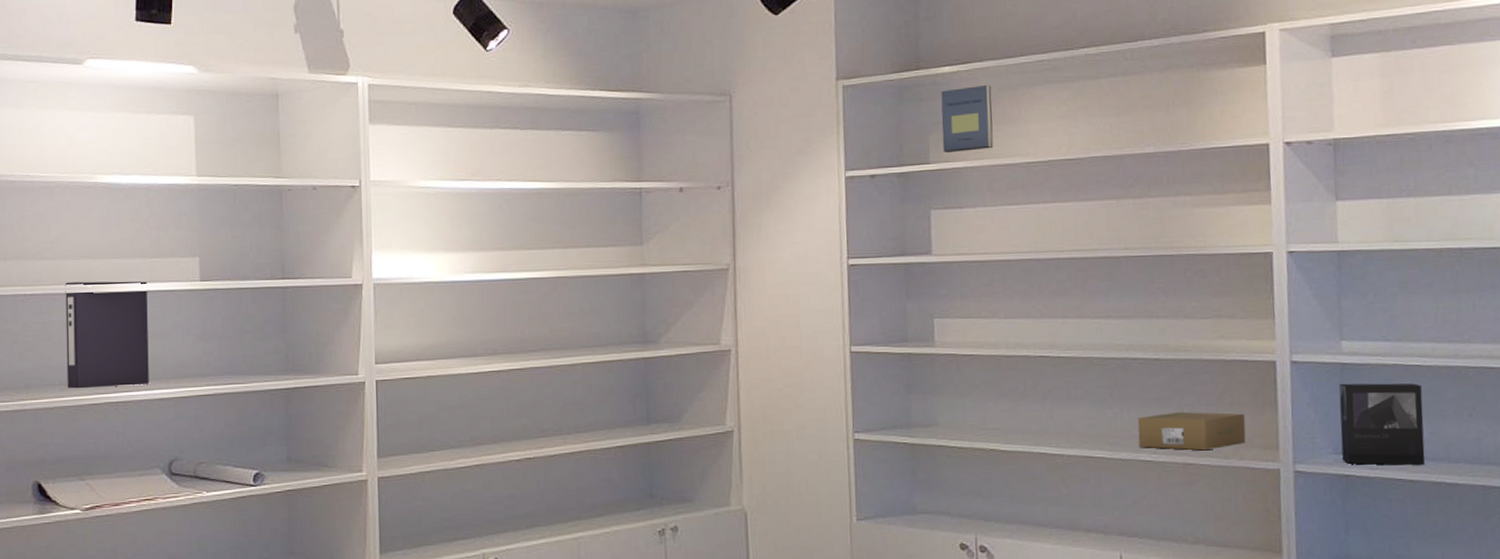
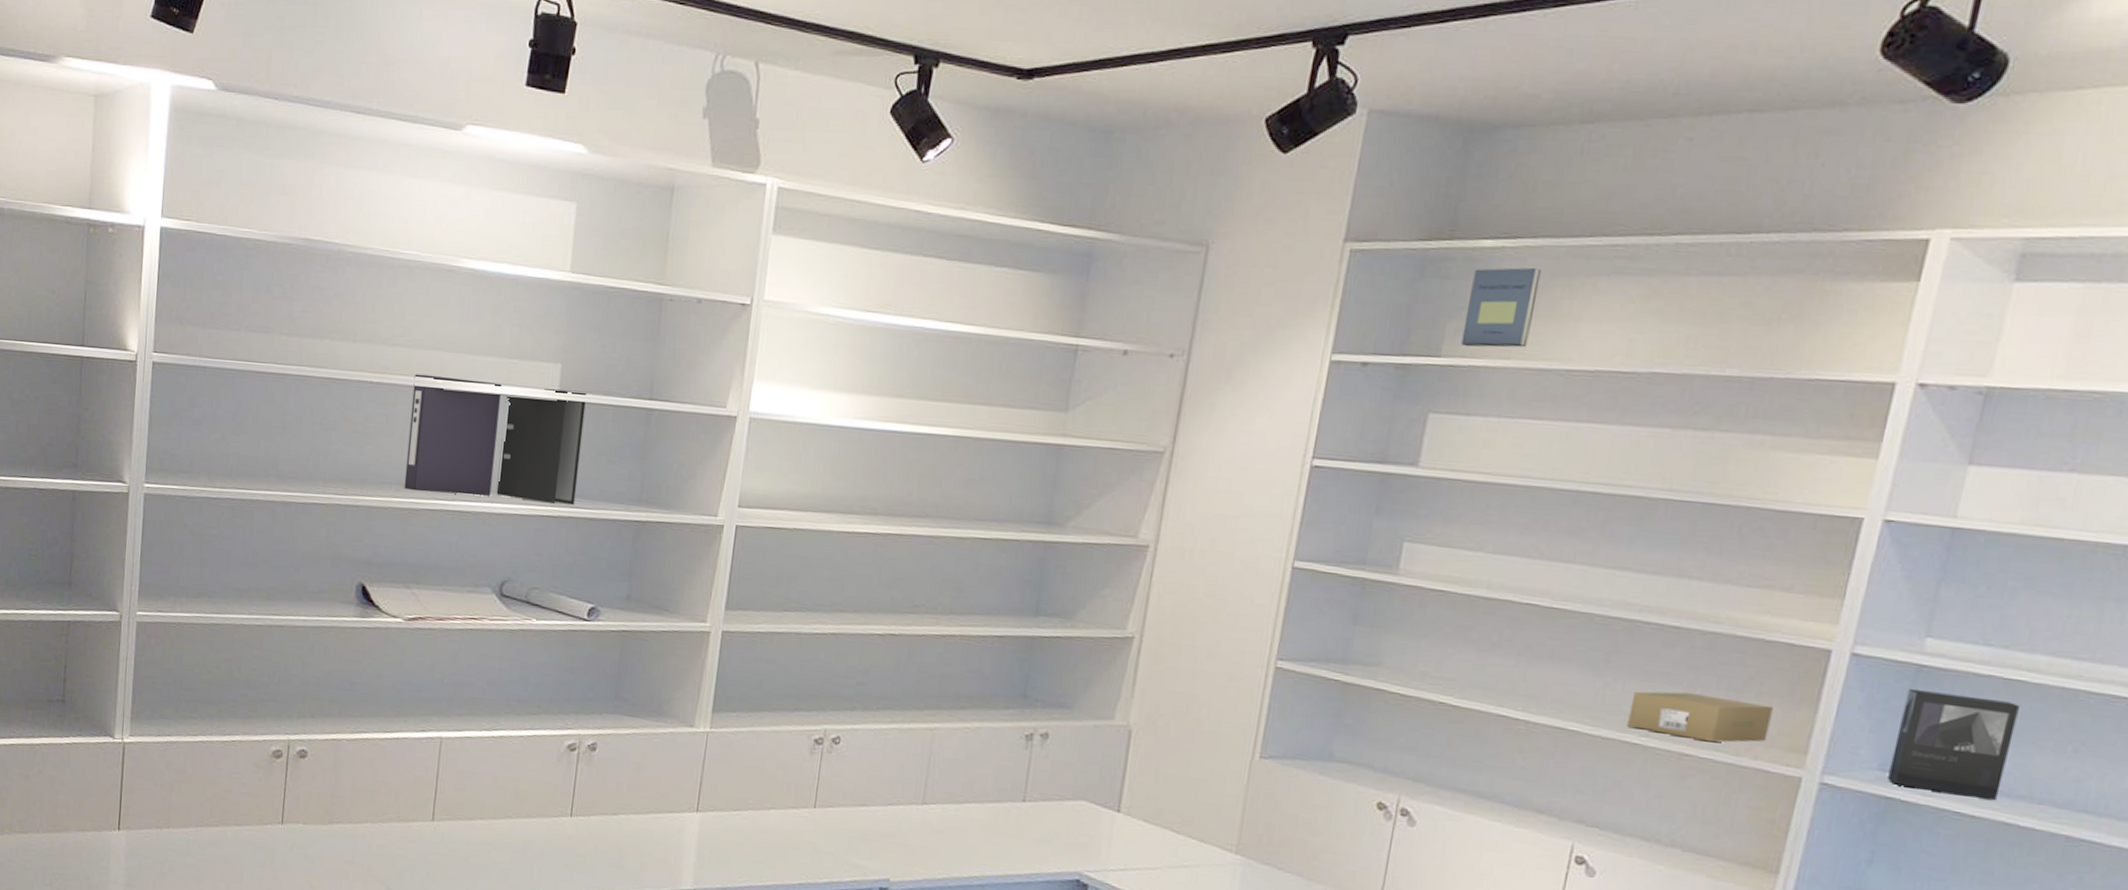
binder: none [152,280,228,384] -> present [496,389,587,506]

